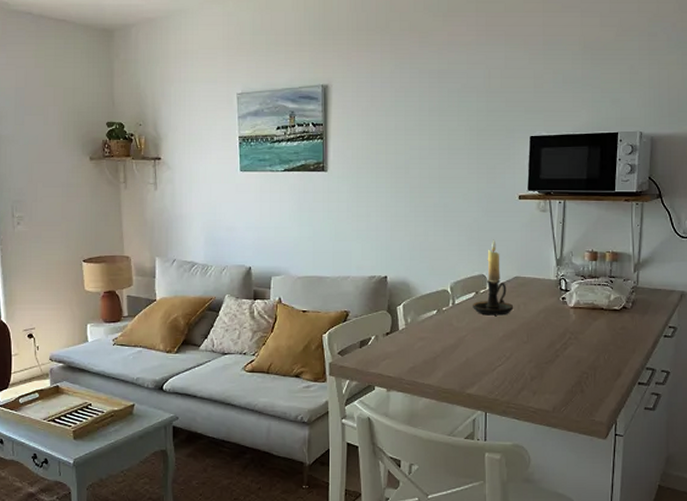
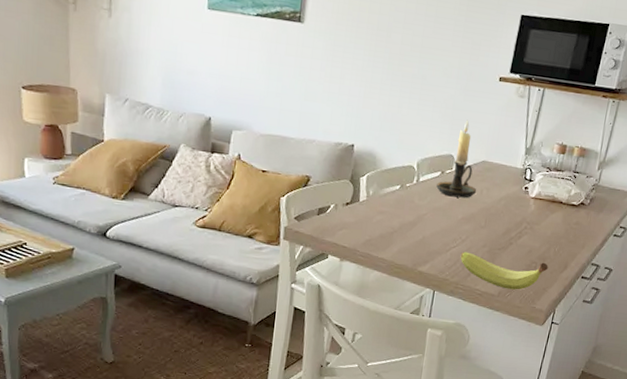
fruit: none [507,369,601,404] -> present [460,252,549,290]

